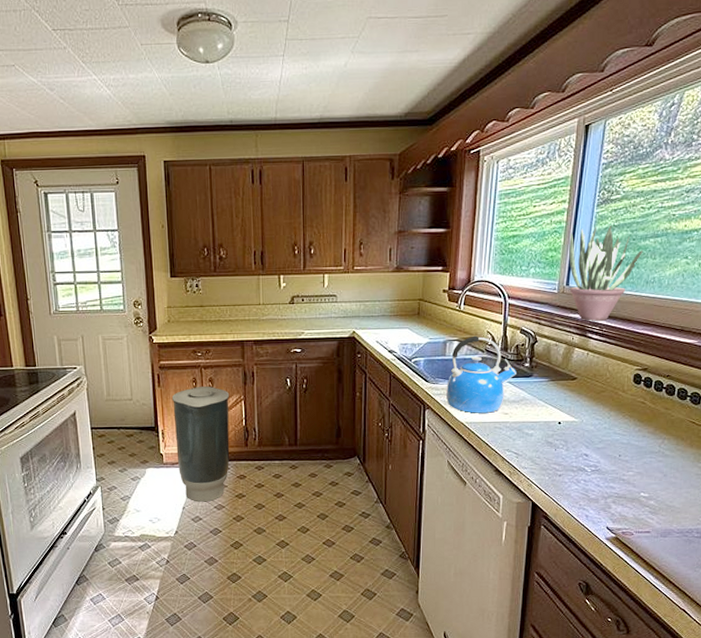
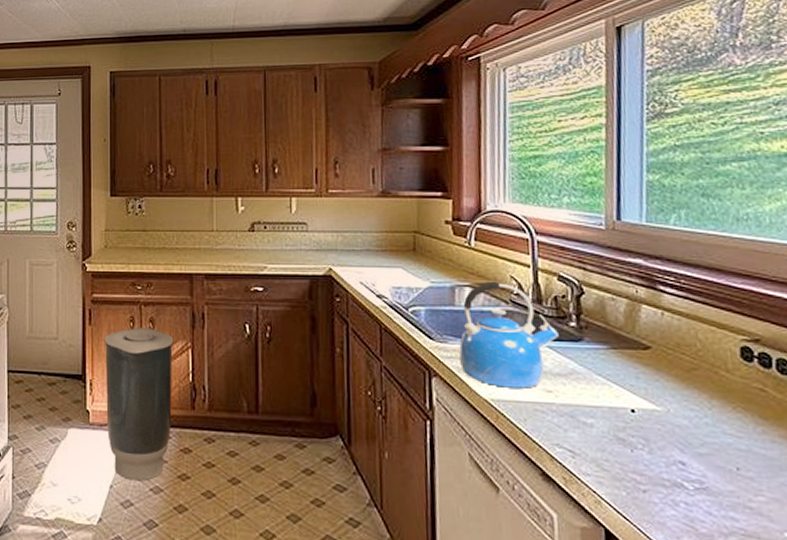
potted plant: present [569,225,643,321] -> none [613,144,725,269]

